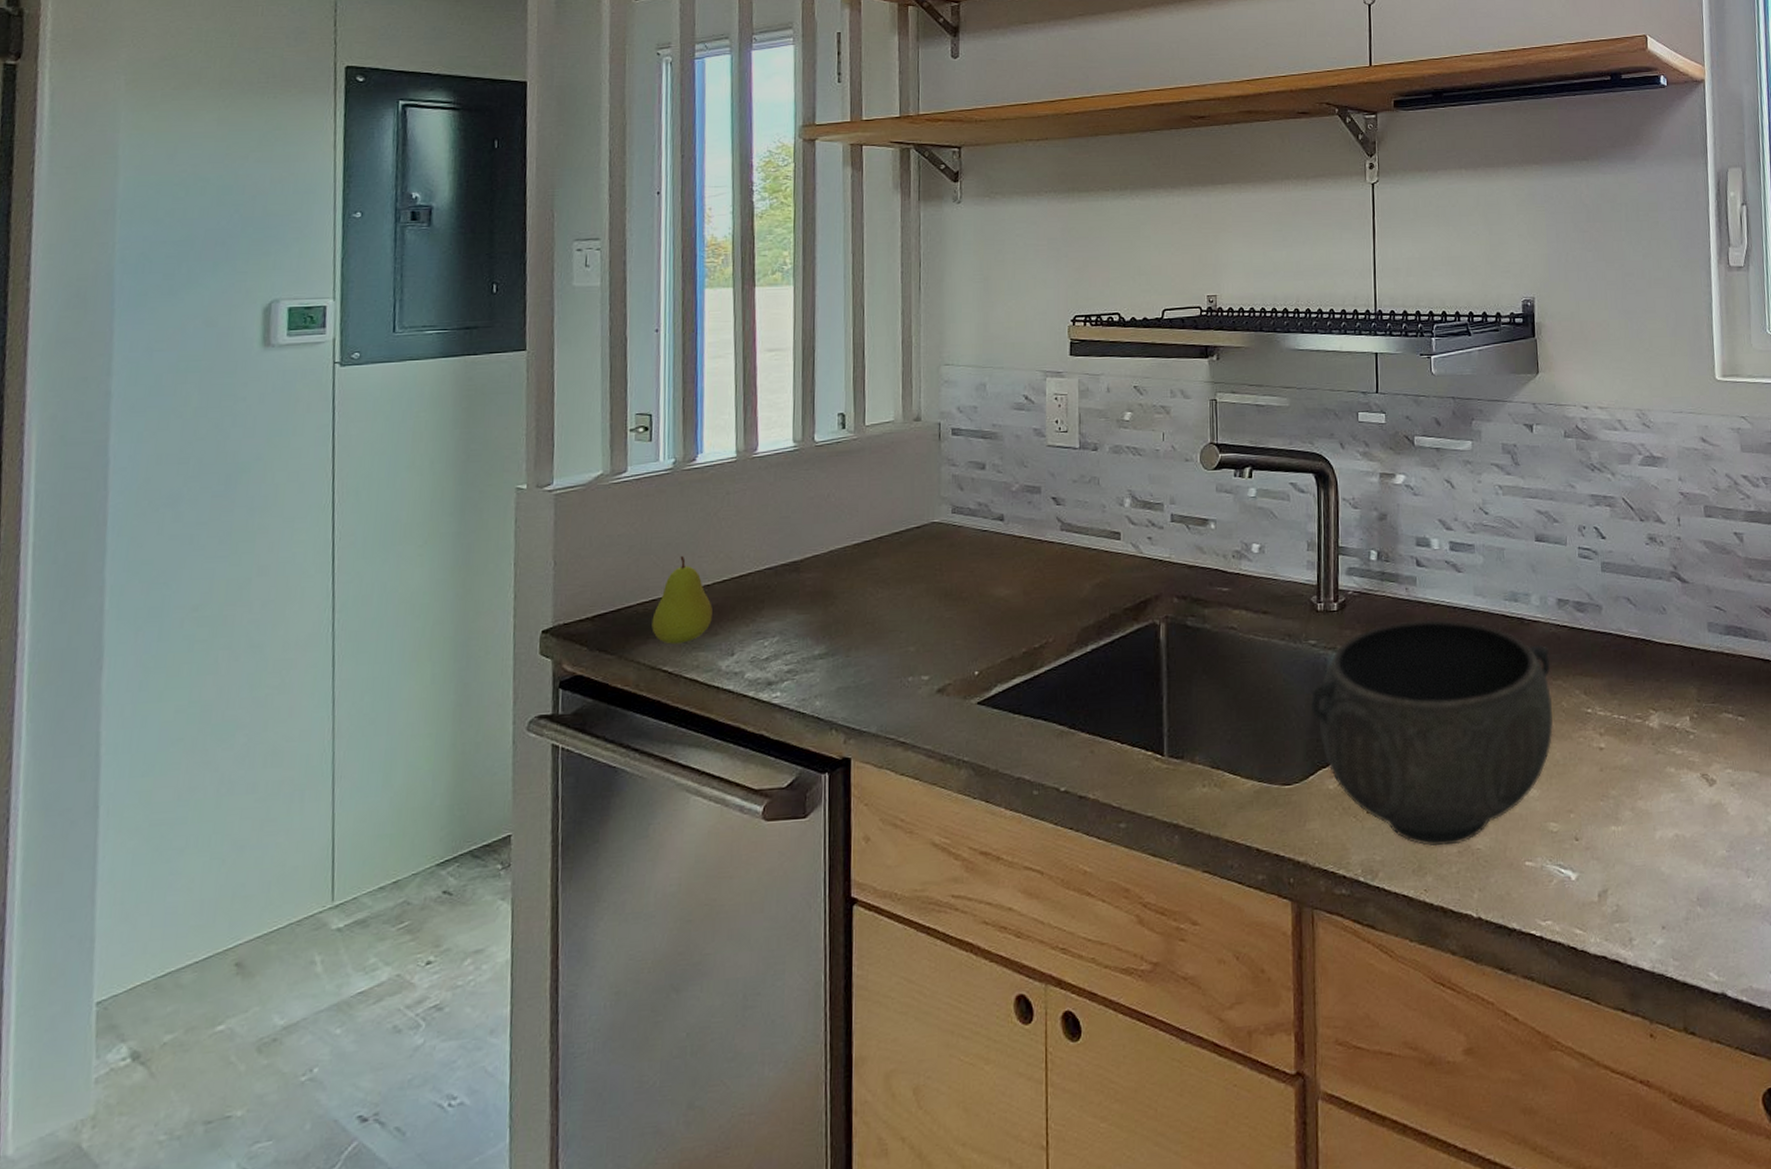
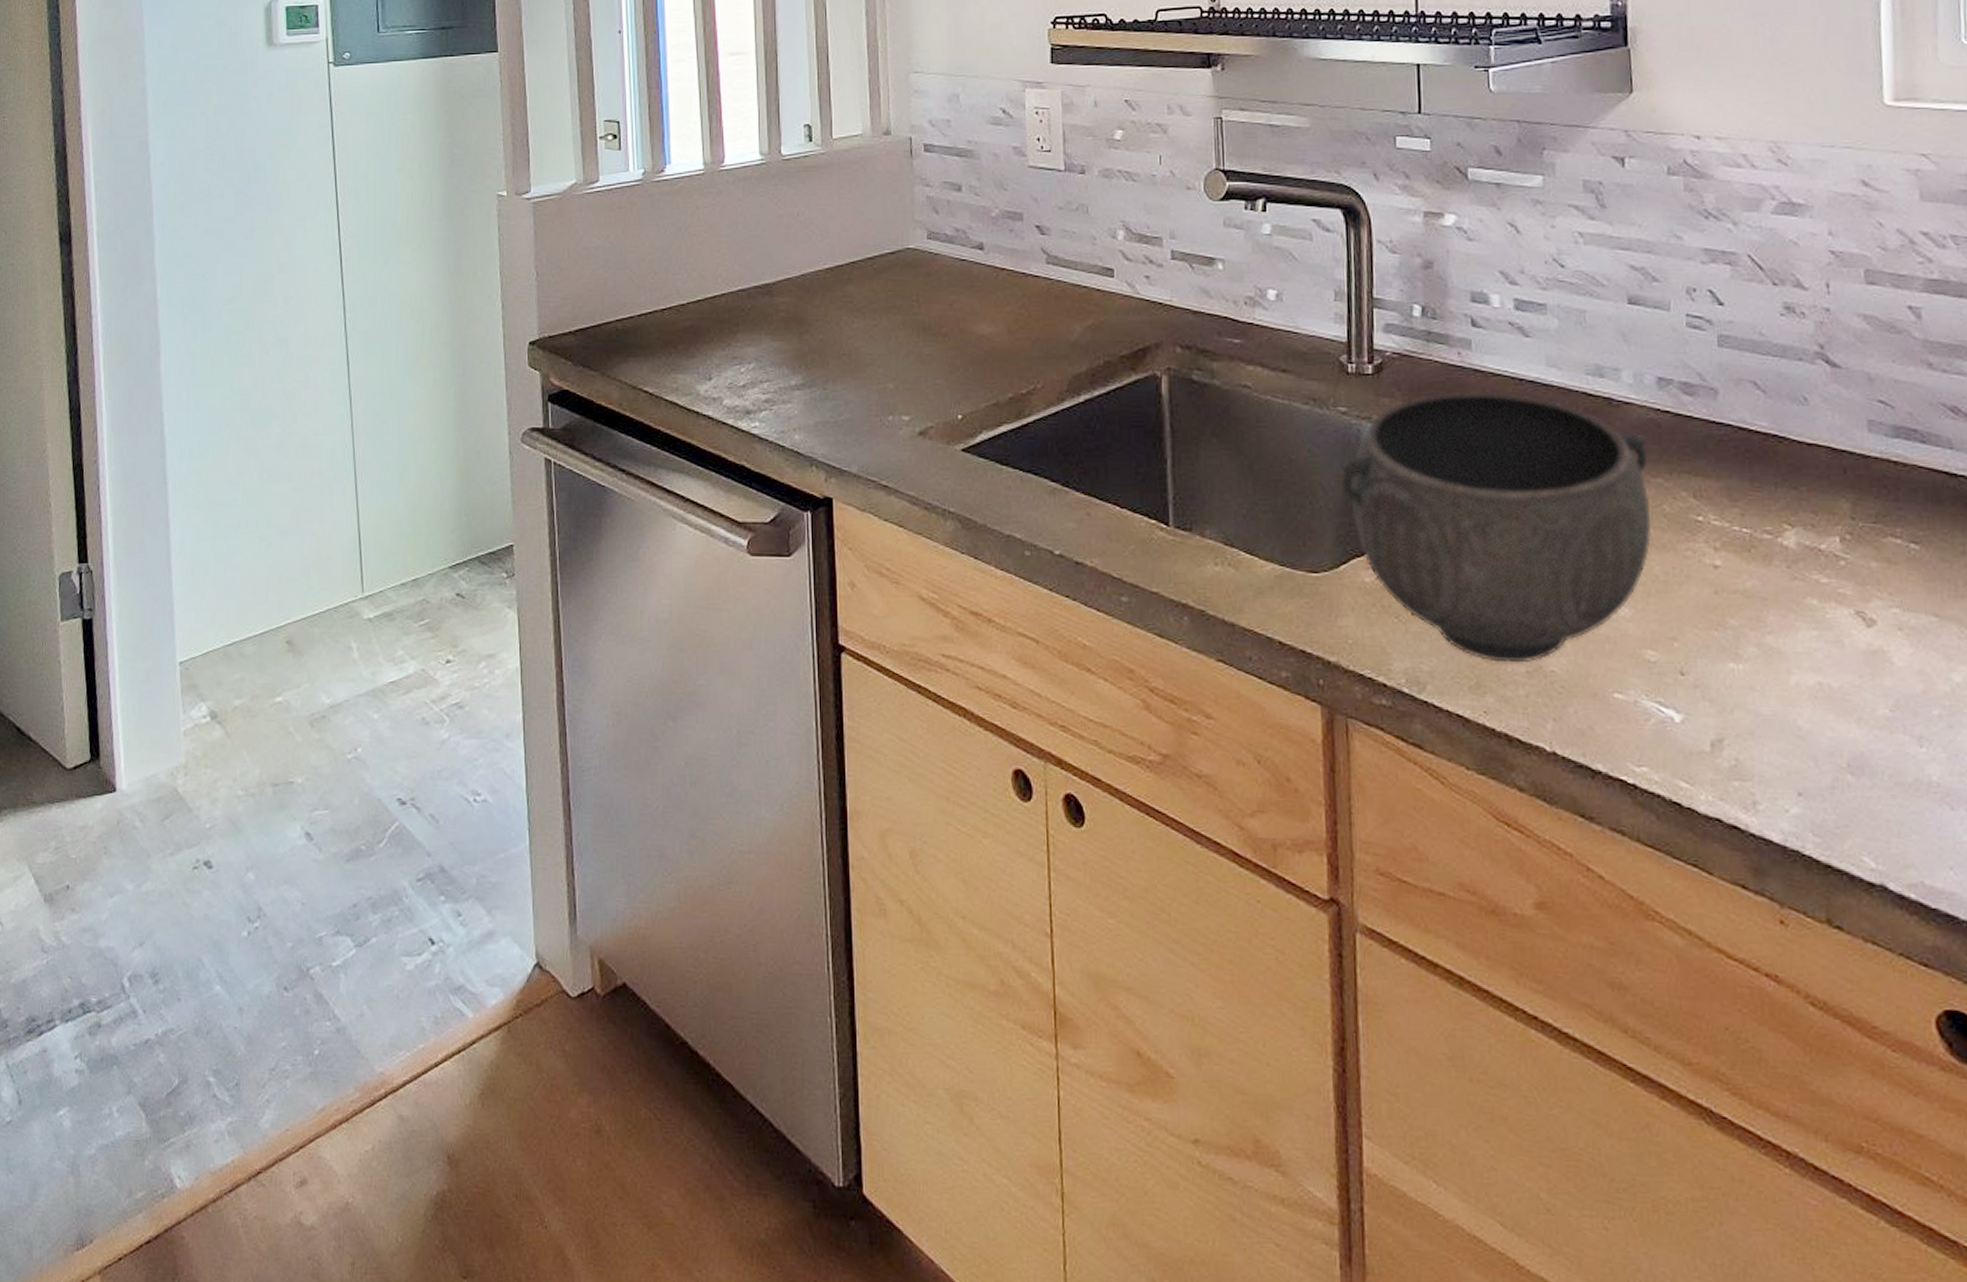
fruit: present [652,556,712,644] -> none [631,273,688,364]

